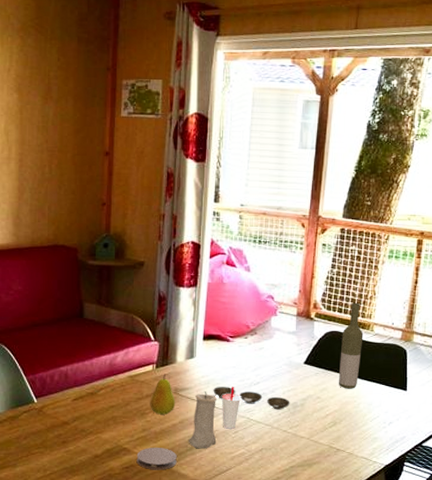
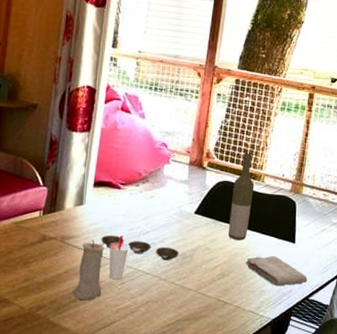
coaster: present [136,448,177,470] -> none [16,299,60,323]
fruit: present [150,374,176,415] -> none [34,221,62,264]
washcloth: none [356,403,420,433] -> present [245,255,307,287]

